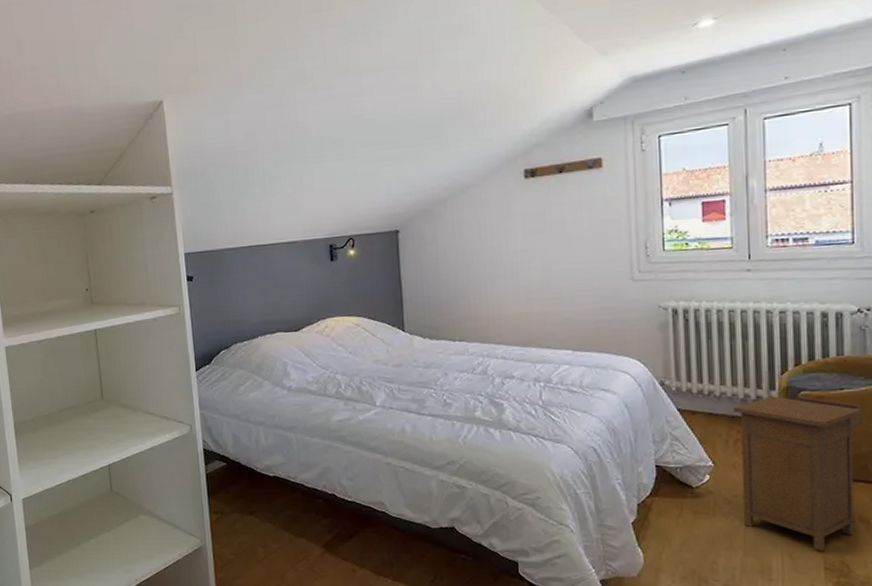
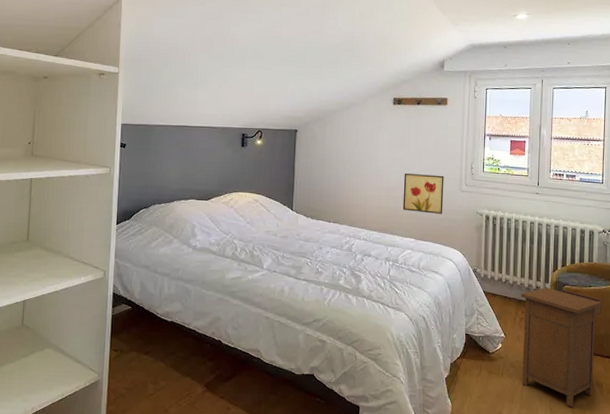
wall art: none [549,263,609,316] -> present [402,173,444,214]

